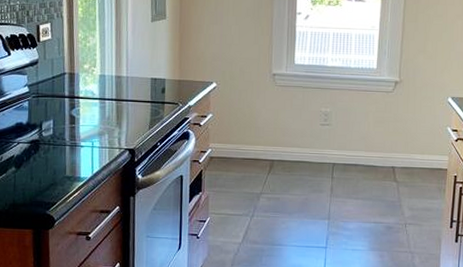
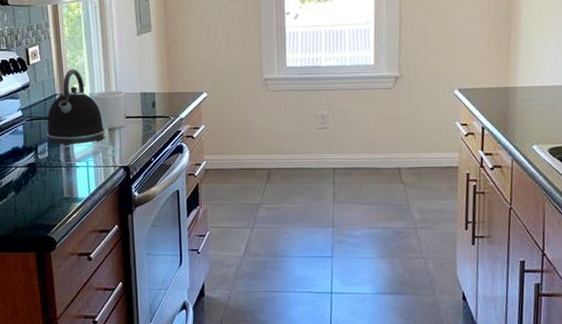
kettle: none [52,49,113,124] -> present [46,68,106,145]
mug: none [101,74,136,112] -> present [91,90,127,129]

